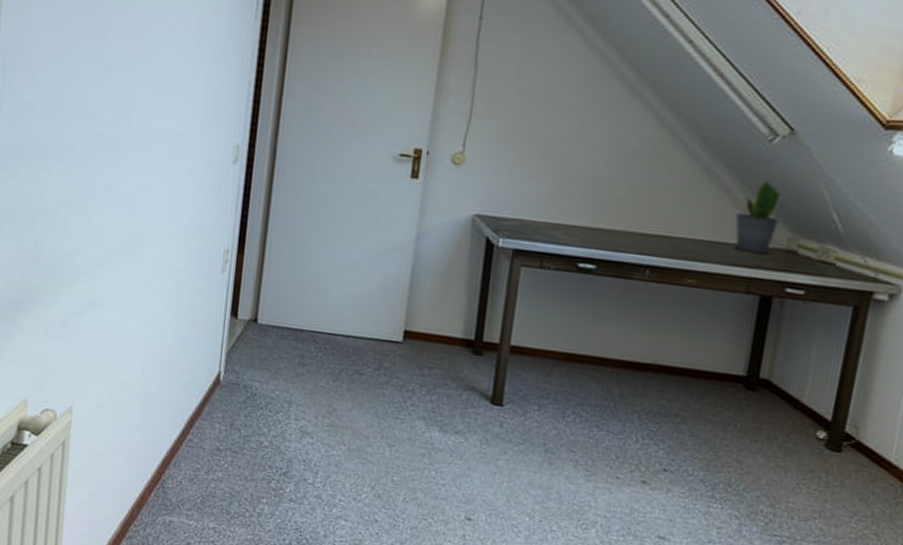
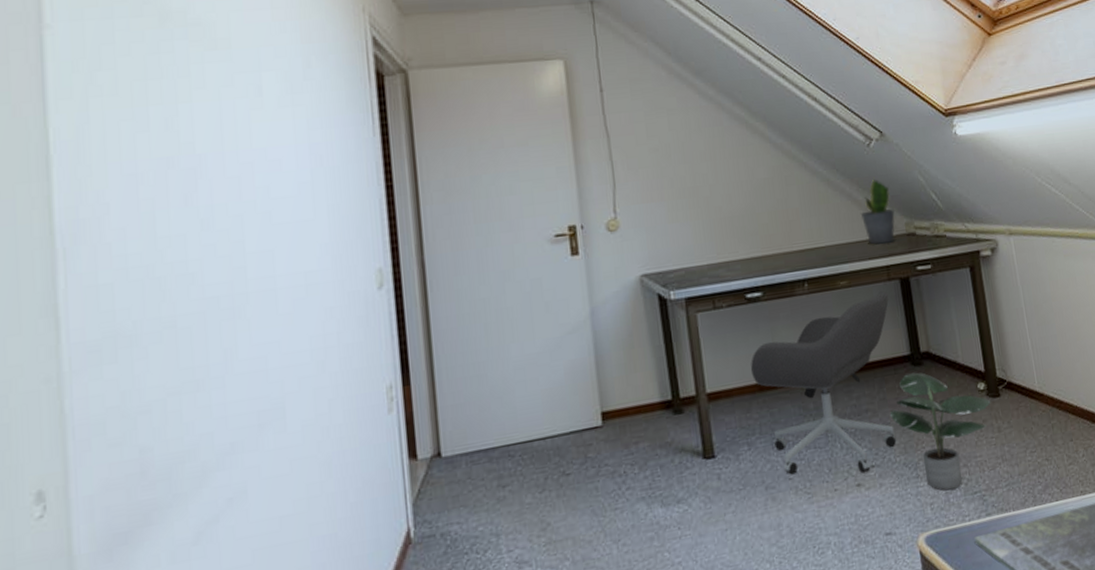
office chair: none [561,302,740,473] -> present [750,291,897,475]
potted plant: none [700,394,828,524] -> present [889,372,991,491]

